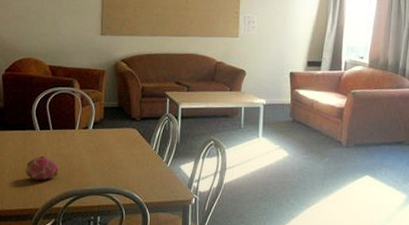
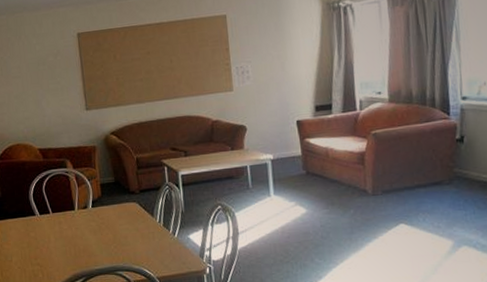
fruit: present [24,156,59,180] -> none [31,240,65,265]

